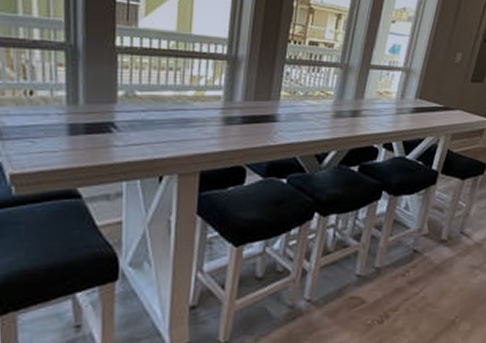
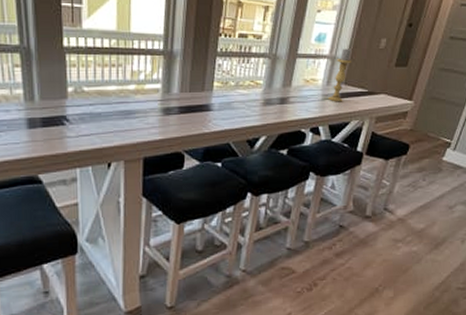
candle holder: none [402,61,427,117] -> present [328,48,352,102]

